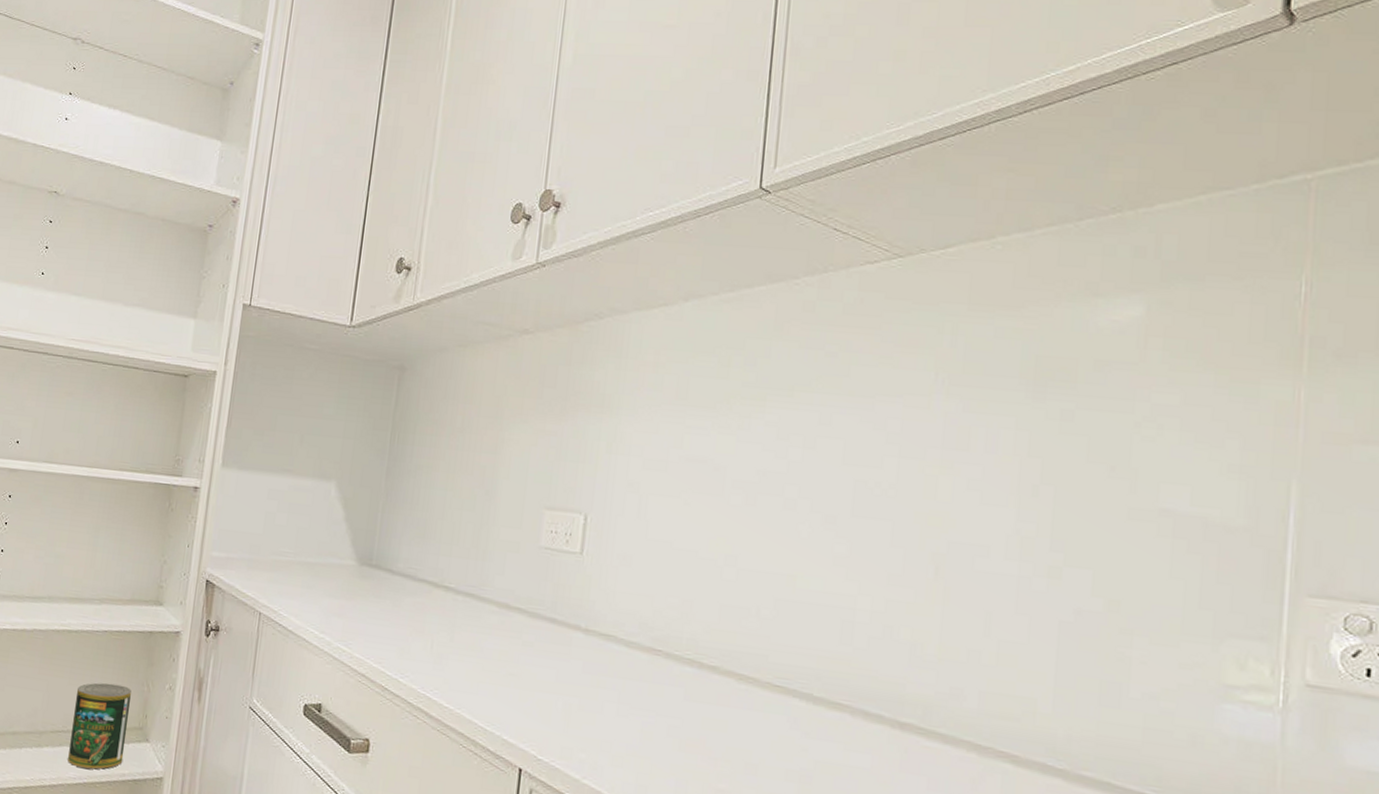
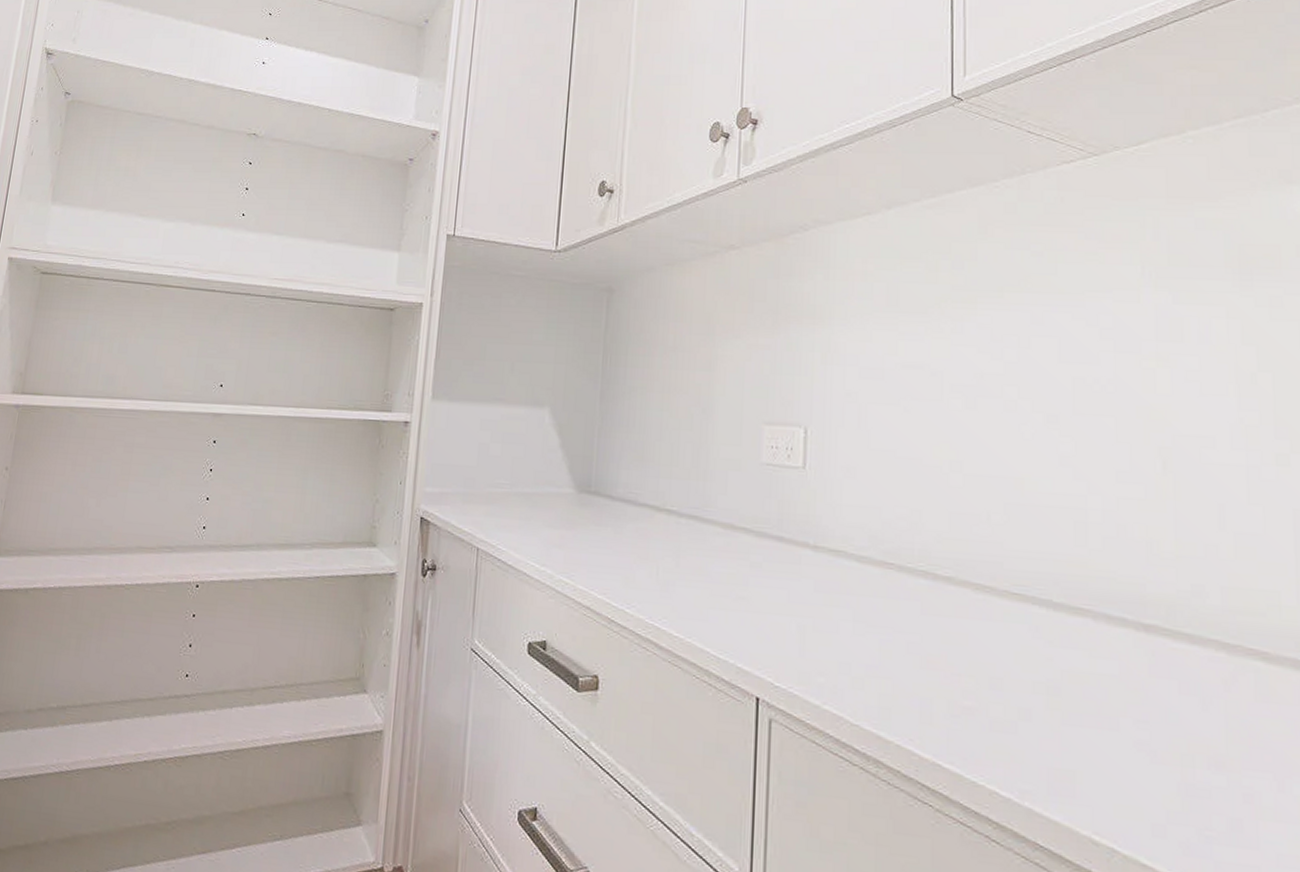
can: present [68,682,131,770] -> none [281,632,347,726]

